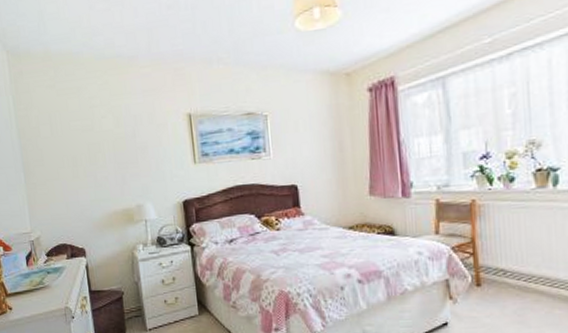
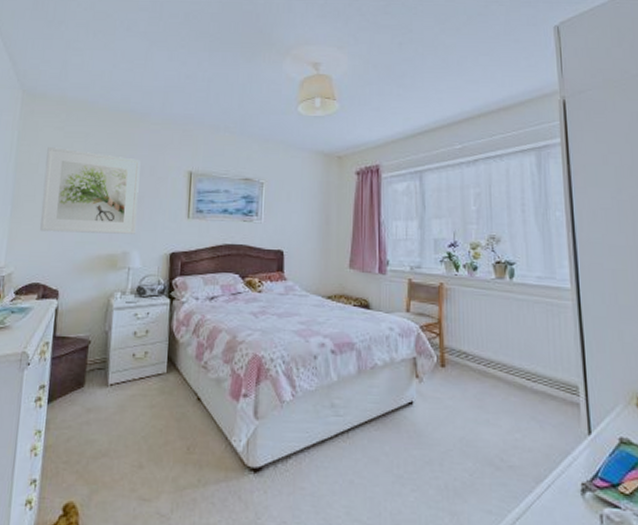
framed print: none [44,107,145,194] -> present [40,146,141,234]

